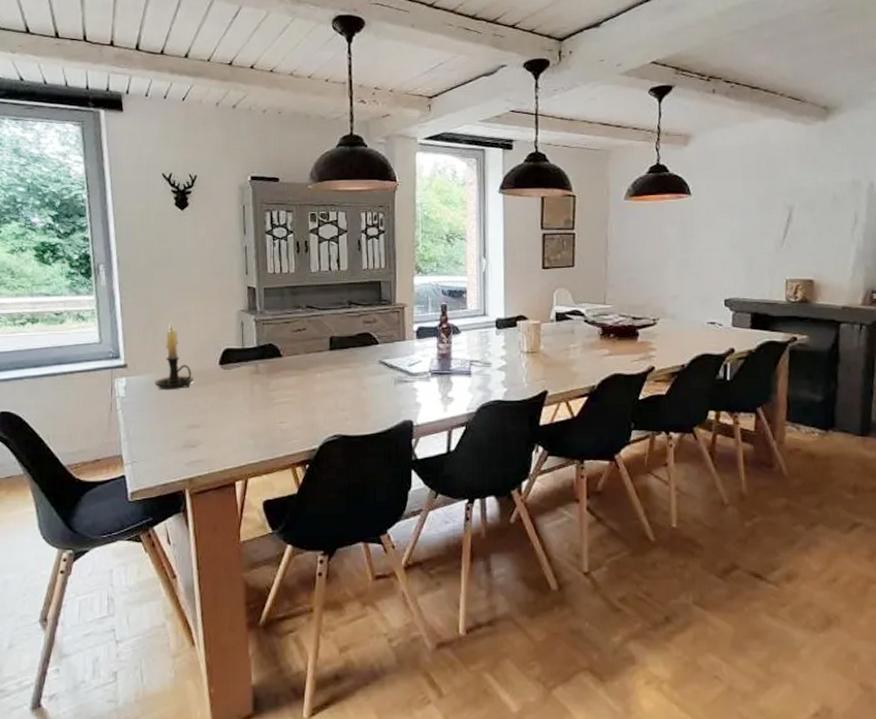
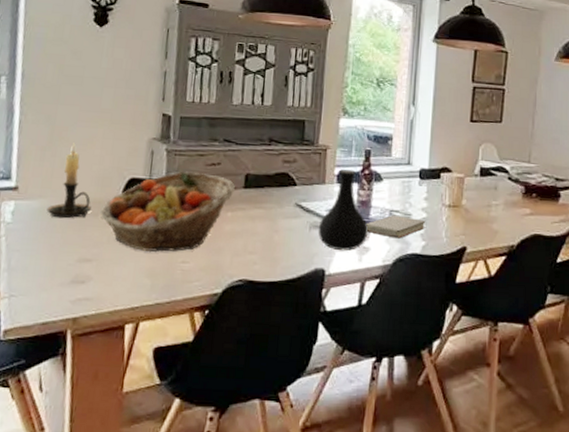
fruit basket: none [202,338,321,416] -> present [100,171,235,253]
vase: none [402,325,451,403] -> present [318,169,369,251]
book: none [448,364,506,387] -> present [366,214,426,239]

